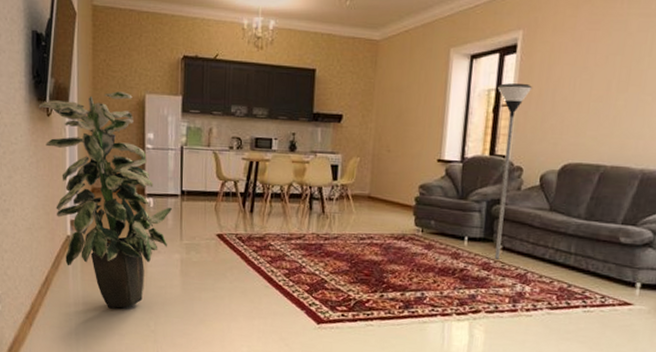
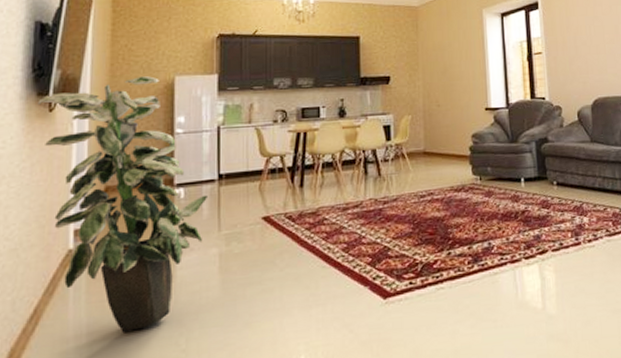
floor lamp: present [495,83,533,259] -> none [528,34,557,196]

